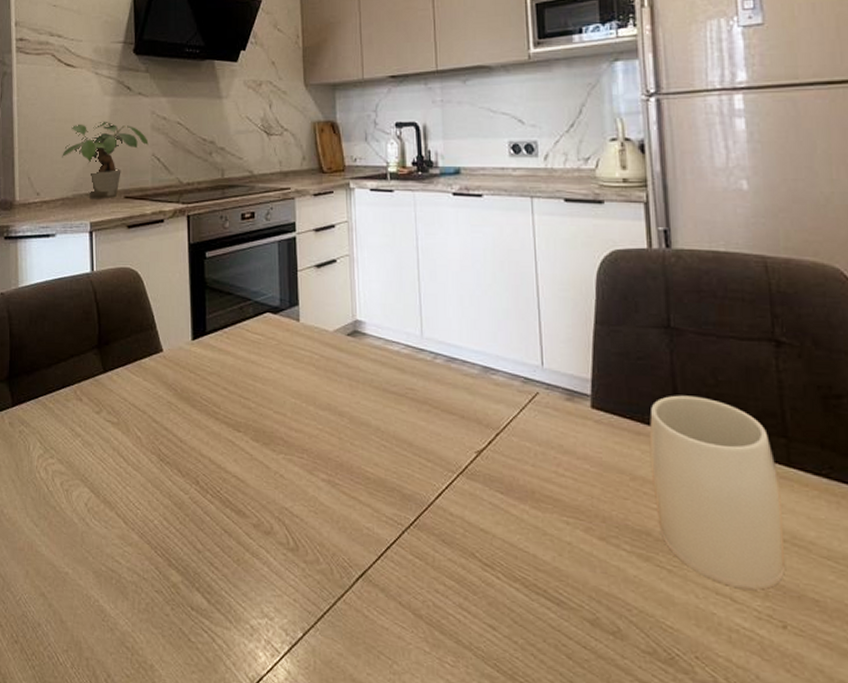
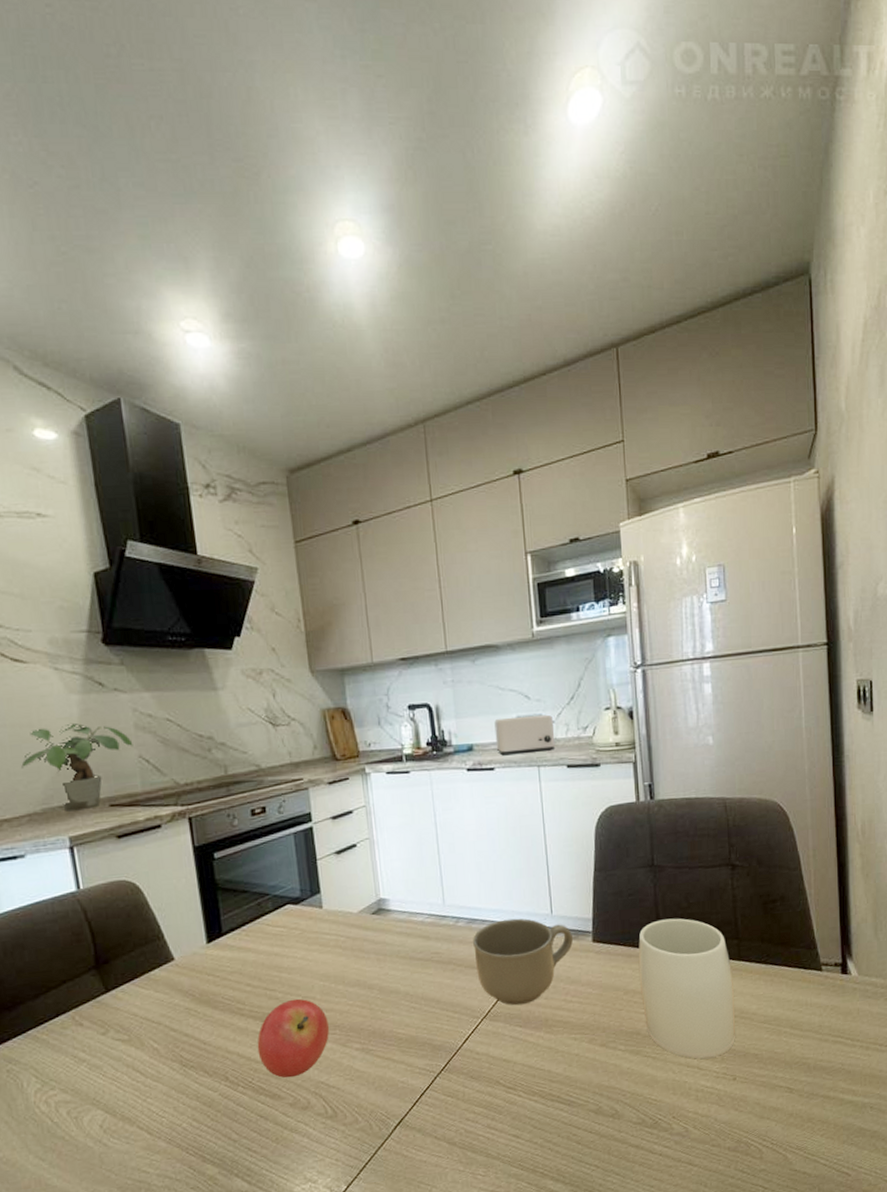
fruit: none [228,412,298,497] -> present [257,998,330,1078]
teacup: none [452,363,568,468] -> present [473,918,574,1006]
toaster: none [484,141,552,182] -> present [494,714,556,756]

